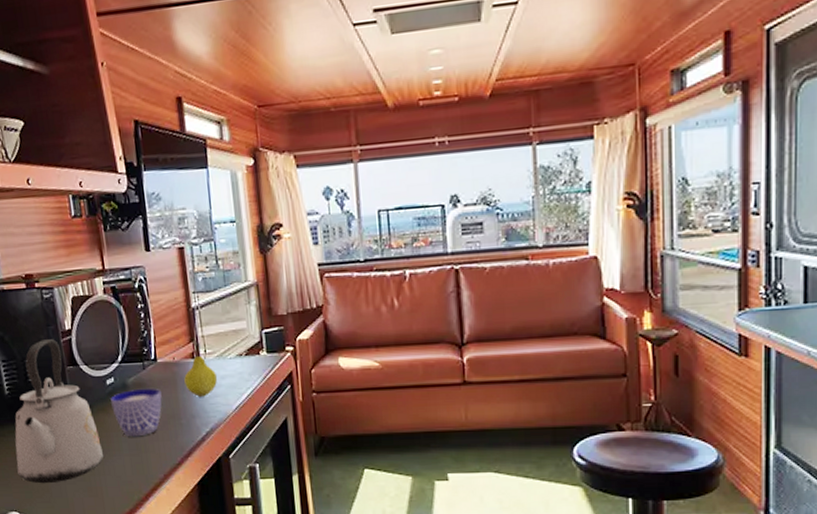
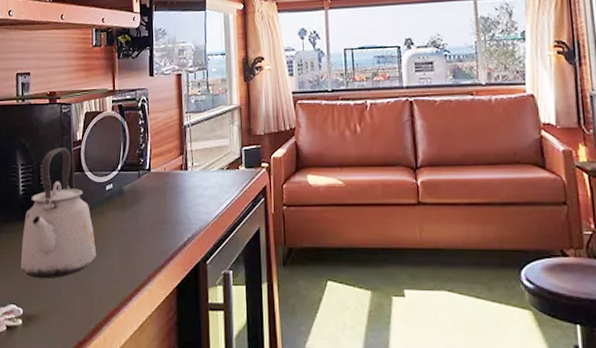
cup: present [111,388,162,437] -> none [108,195,152,239]
fruit: present [184,342,217,397] -> none [173,156,201,205]

